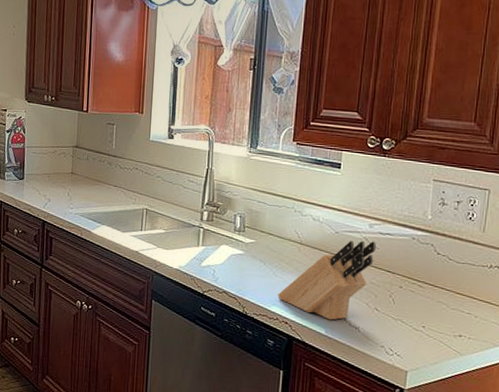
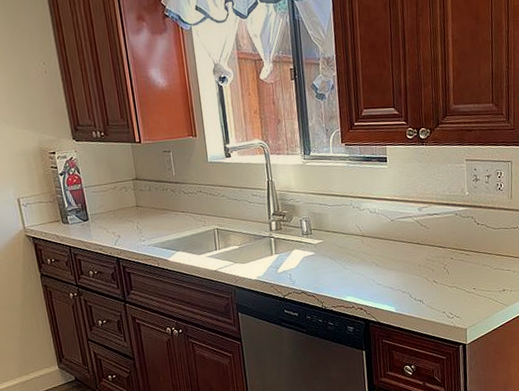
knife block: present [278,240,376,320] -> none [350,223,427,299]

